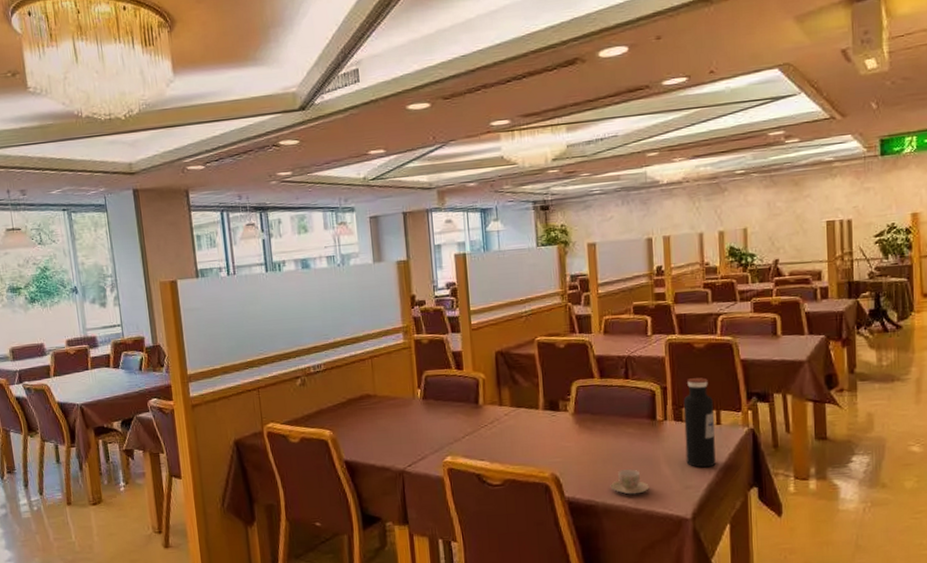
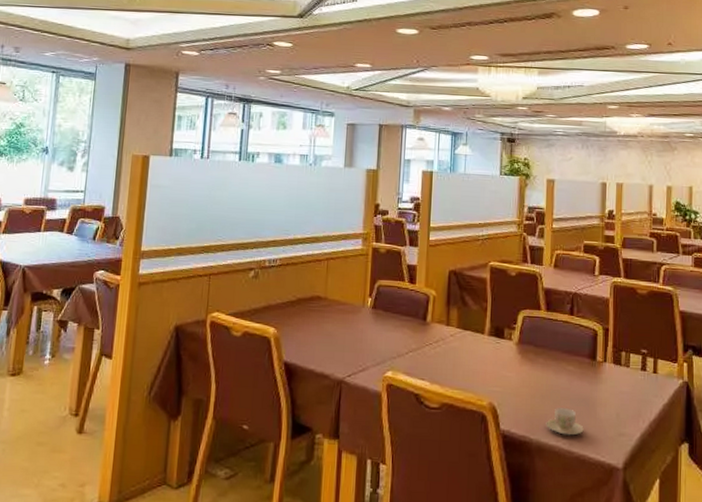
water bottle: present [683,377,716,468] -> none [622,323,651,416]

